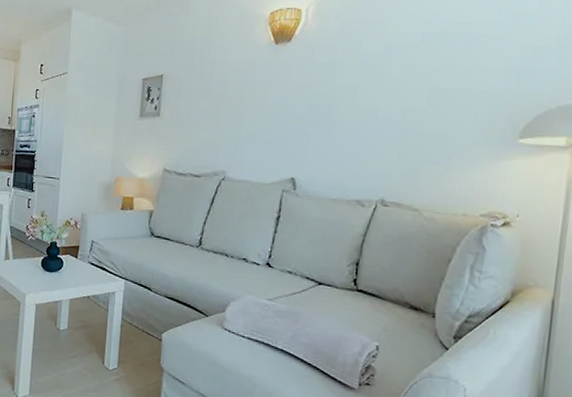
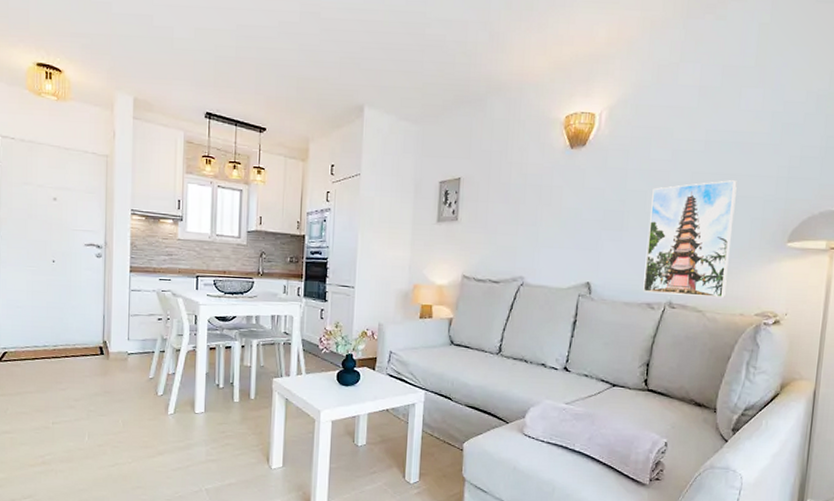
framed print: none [352,73,459,197] -> present [643,180,737,299]

